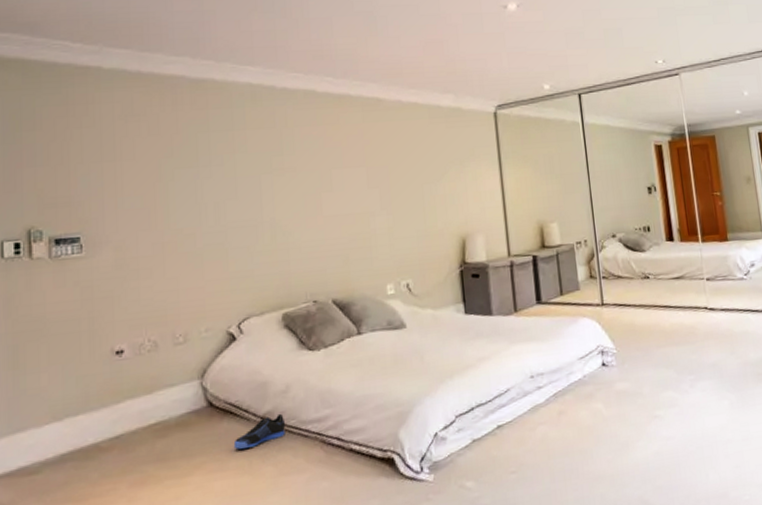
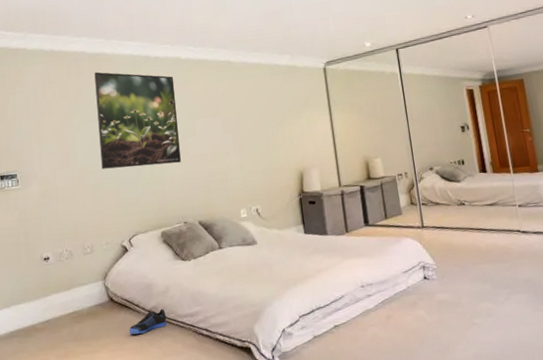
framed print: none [198,103,312,232] -> present [94,72,181,169]

